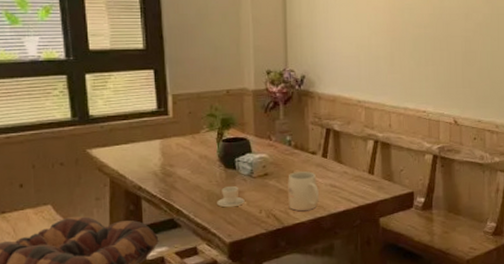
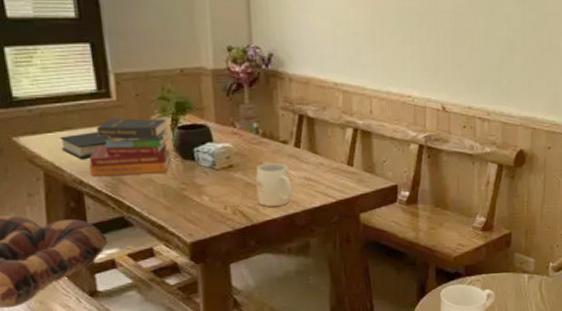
book: none [124,145,165,168] -> present [59,132,109,159]
books: none [147,132,216,182] -> present [89,118,171,176]
teacup: present [217,186,245,208] -> none [174,180,207,204]

